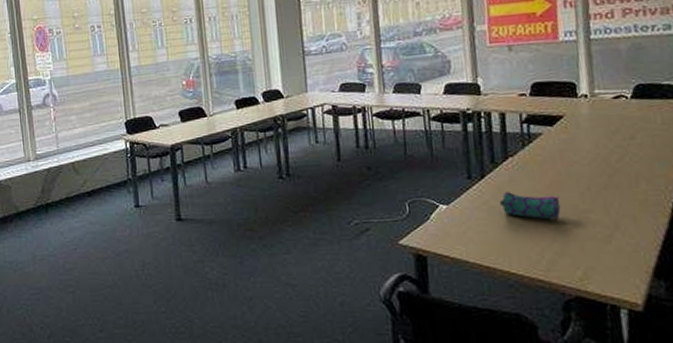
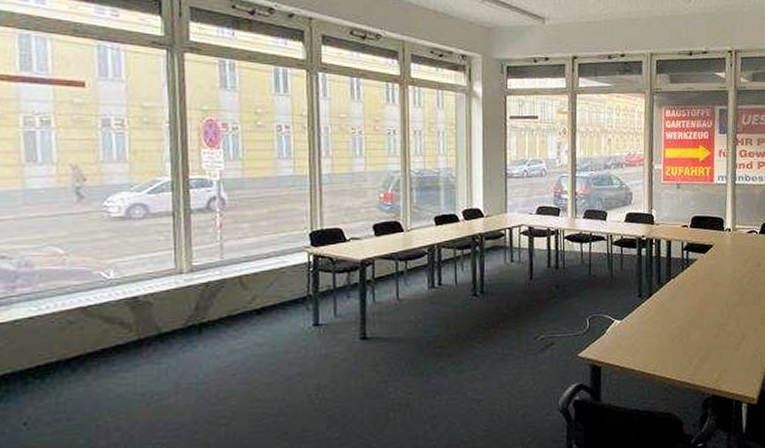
pencil case: present [499,190,561,220] -> none [661,307,706,332]

